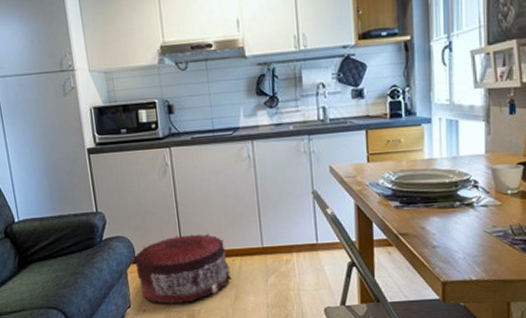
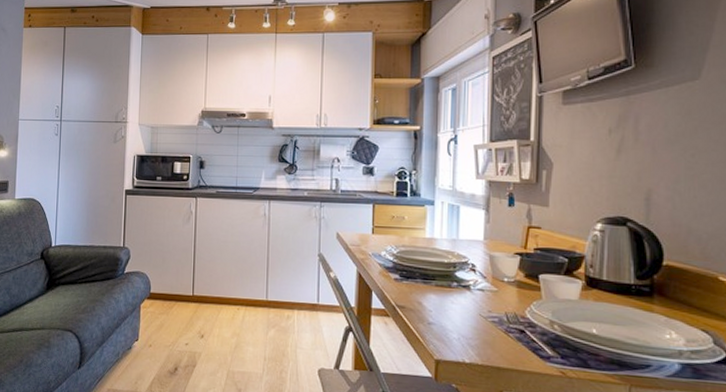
pouf: present [135,233,232,304] -> none [149,278,235,344]

